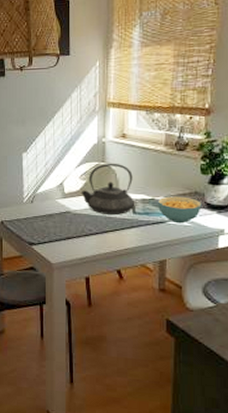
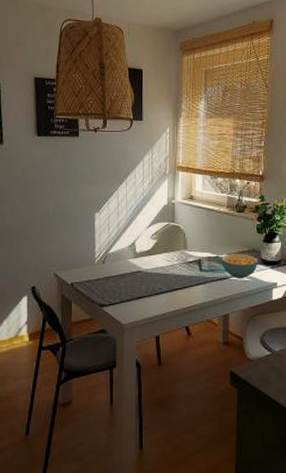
teapot: present [81,163,134,216] -> none [152,223,201,274]

